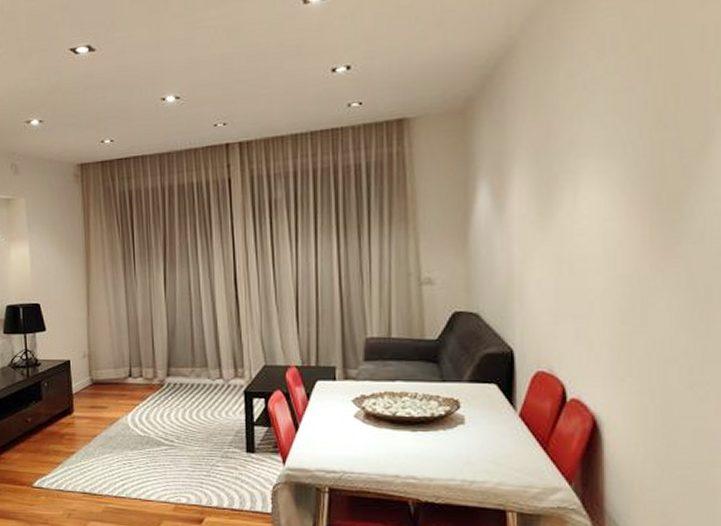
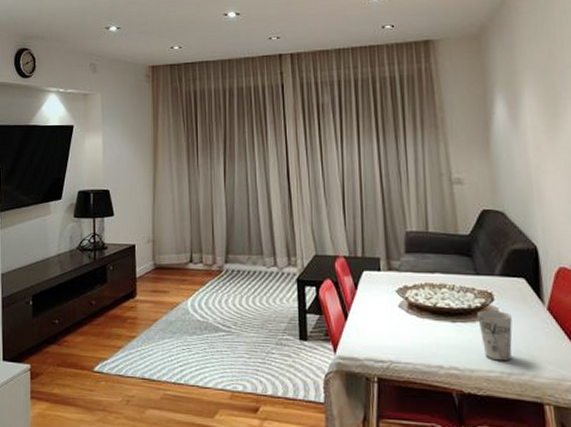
cup: none [441,418,478,470] -> present [477,310,513,361]

